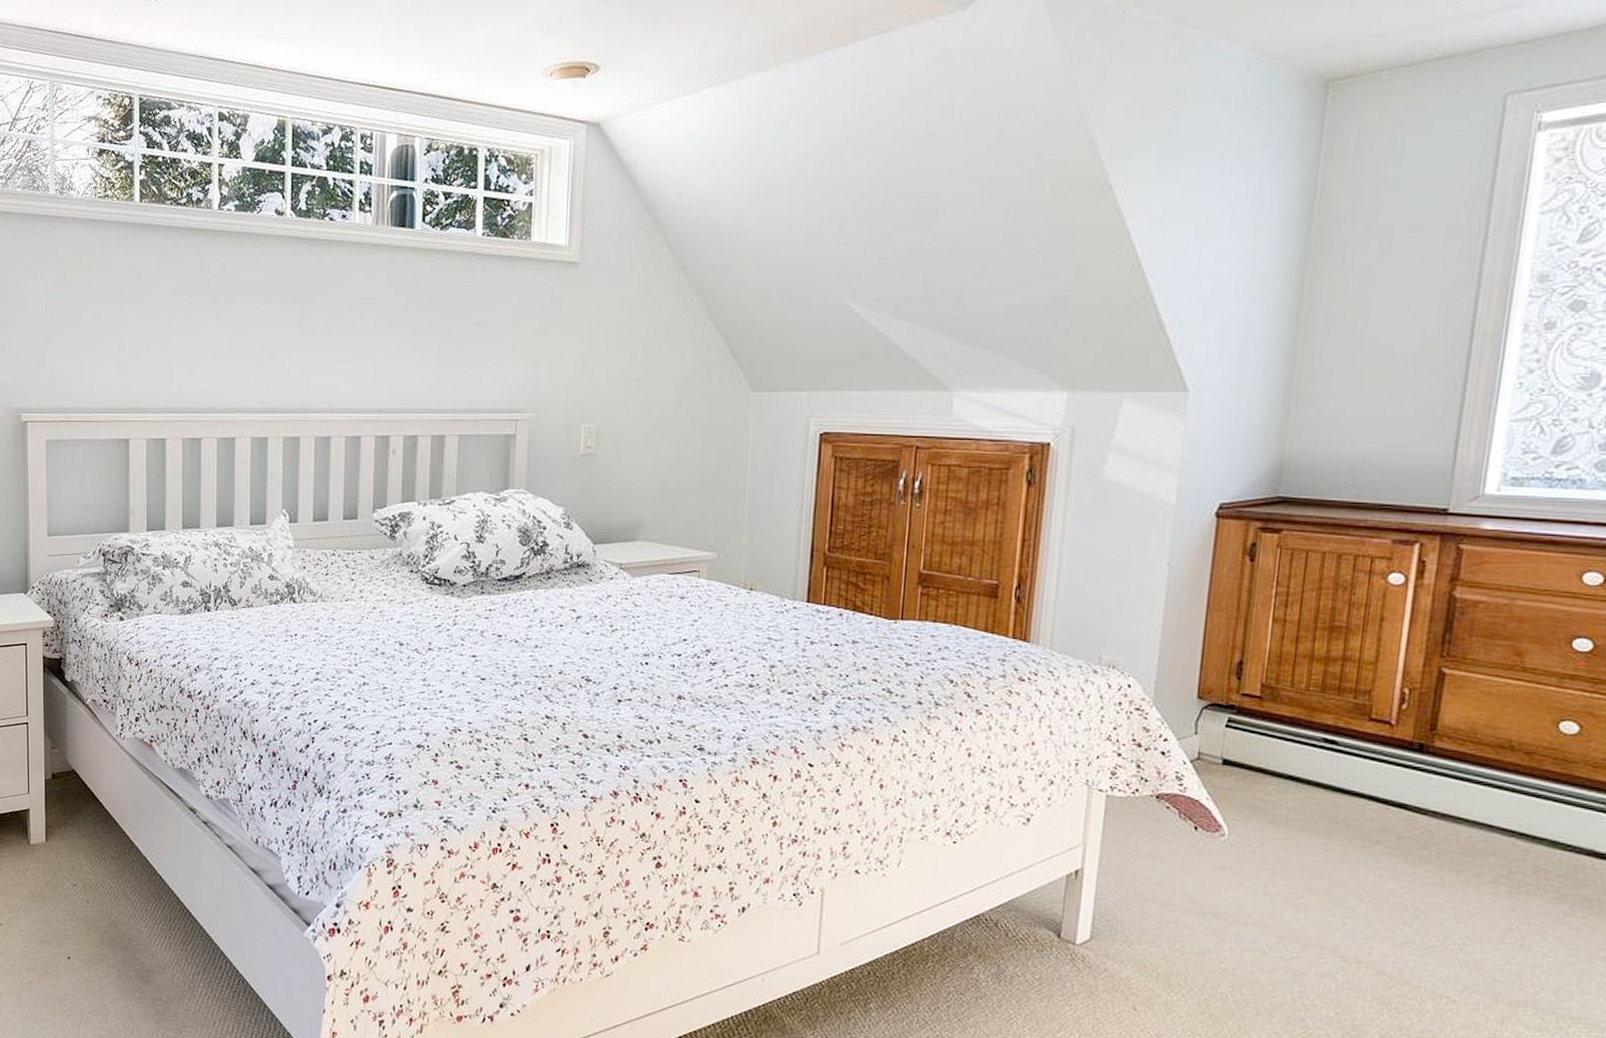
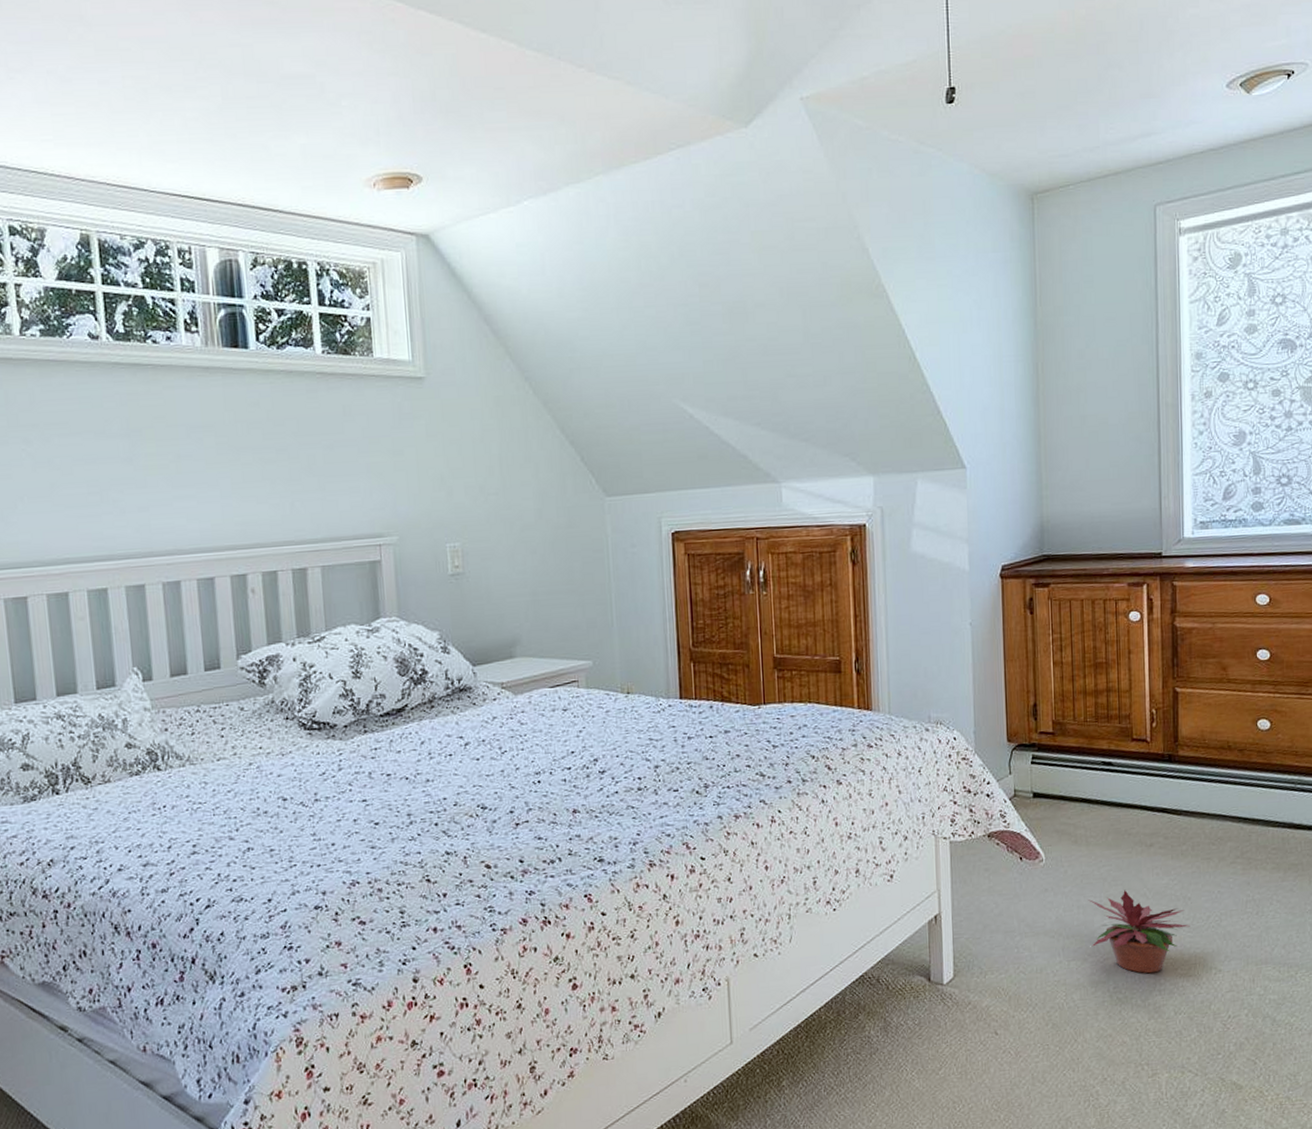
potted plant: none [1275,885,1419,987] -> present [1088,889,1190,974]

